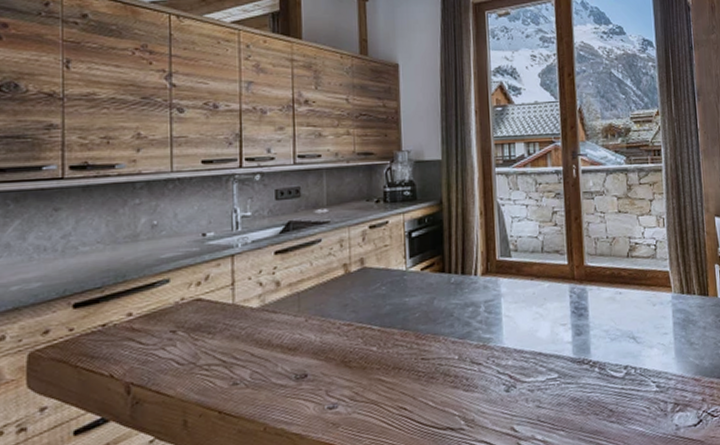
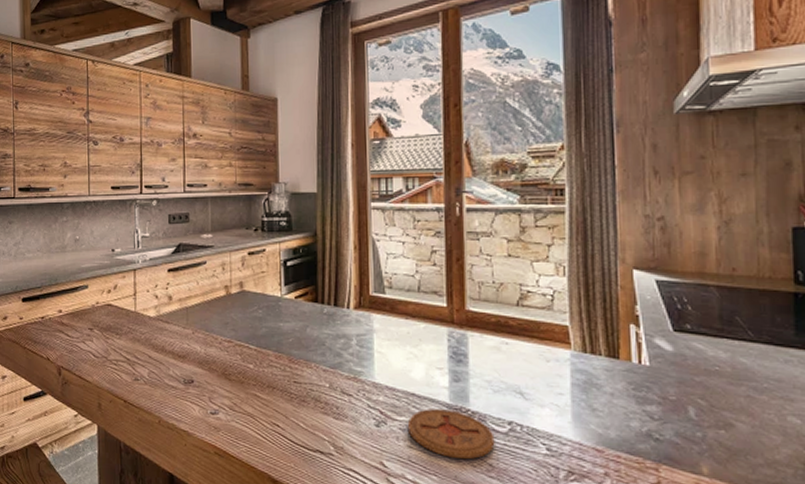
coaster: none [535,363,614,411] -> present [407,409,495,459]

